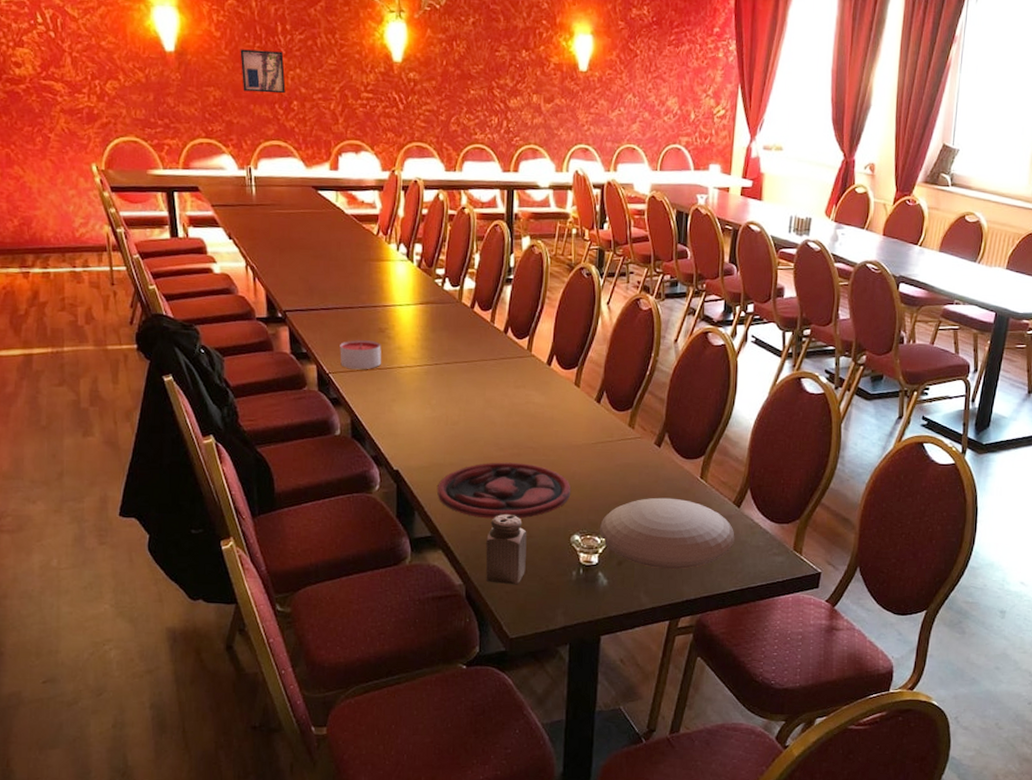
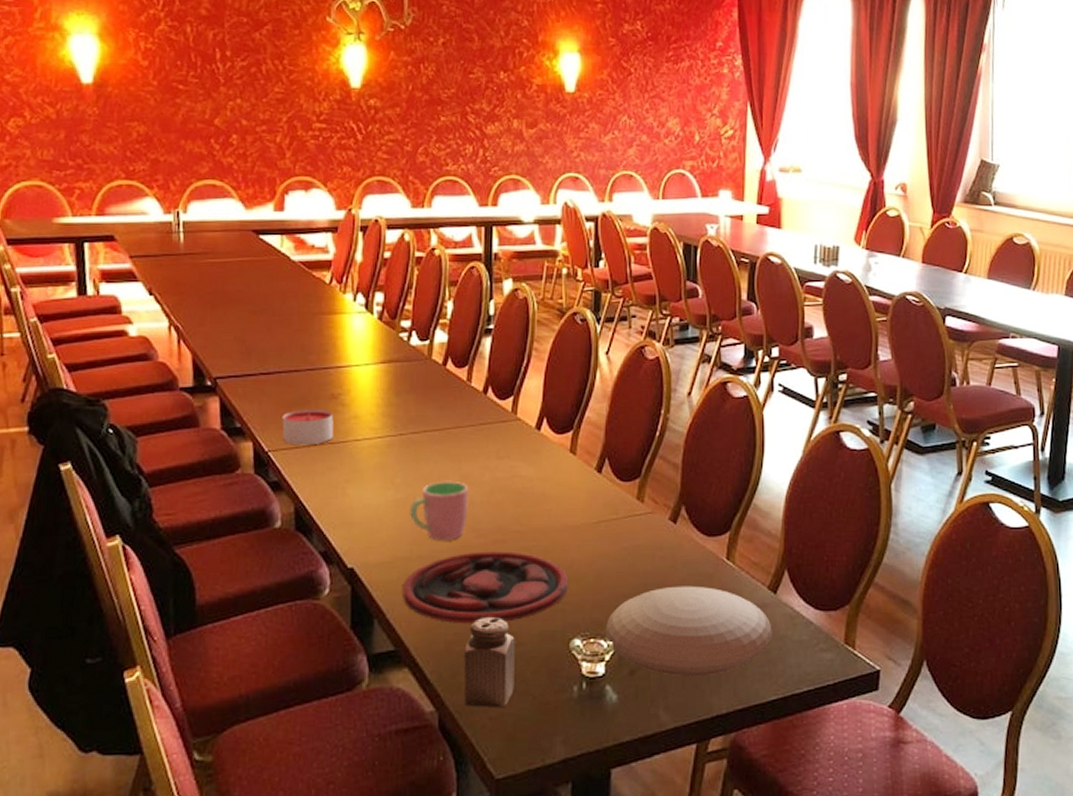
wall art: present [240,49,286,94] -> none [170,79,224,127]
cup: none [443,404,491,452] -> present [410,482,469,541]

